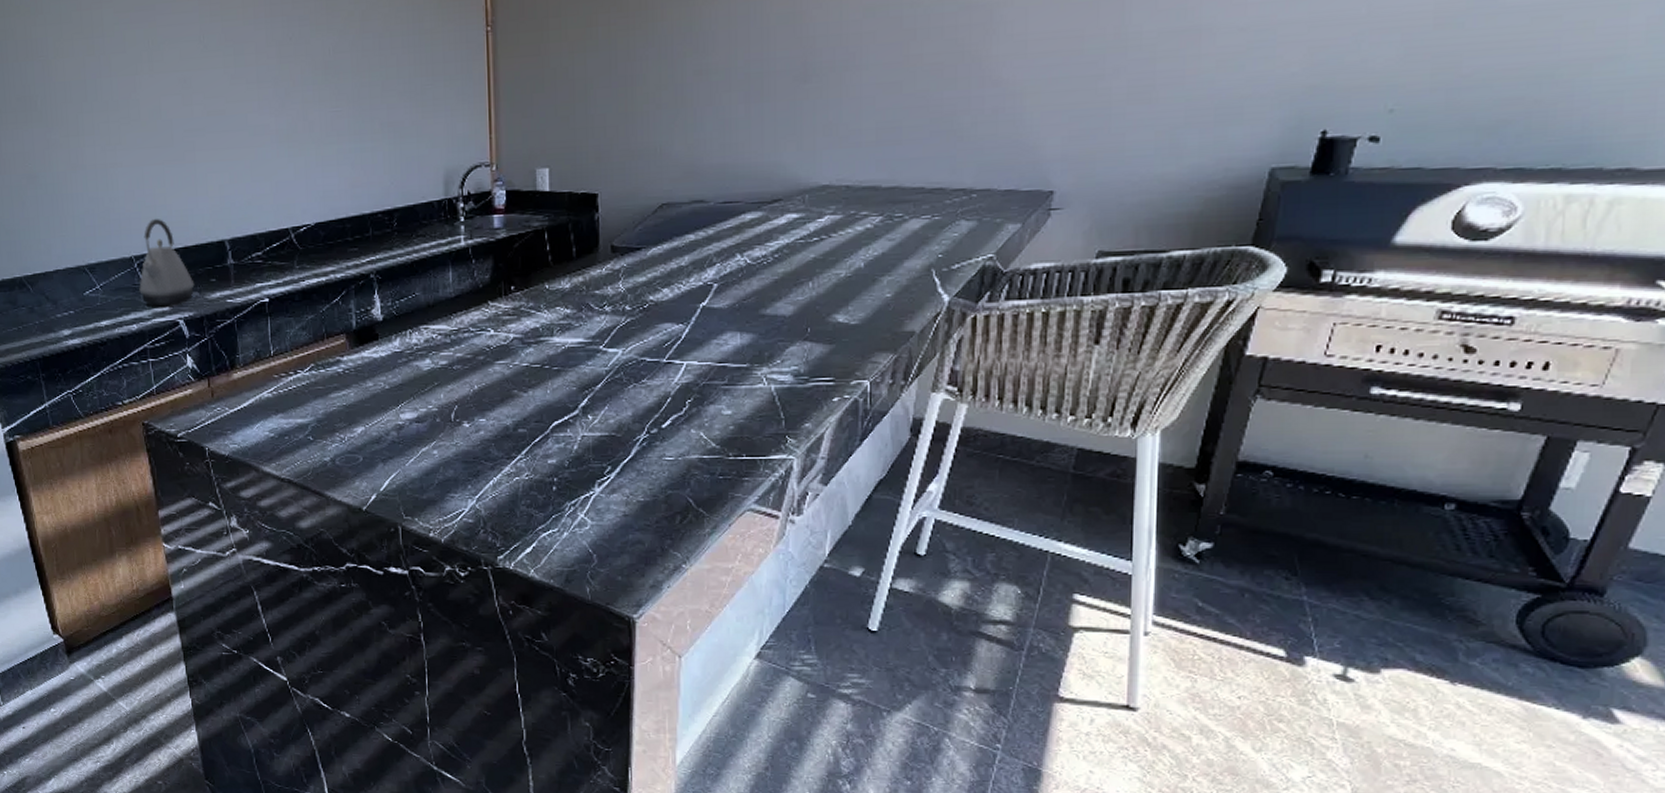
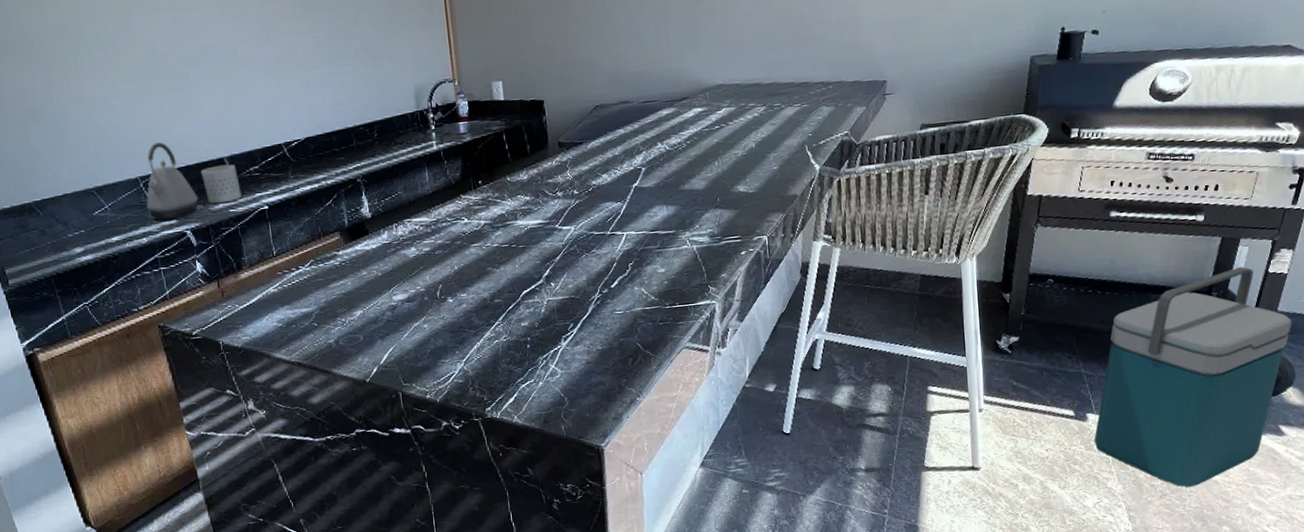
mug: none [198,248,241,292] -> present [200,164,242,204]
cooler: none [1312,480,1651,776] -> present [1094,266,1292,488]

